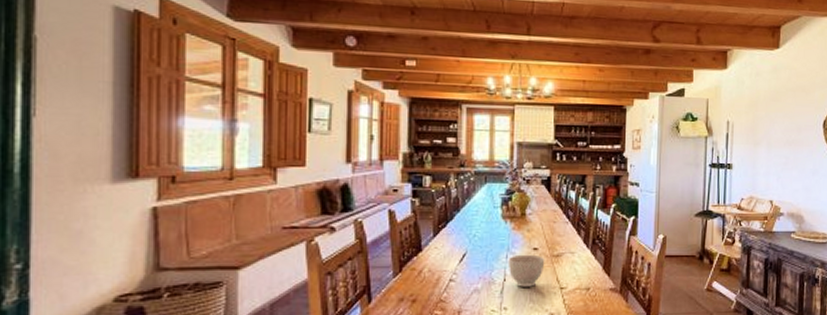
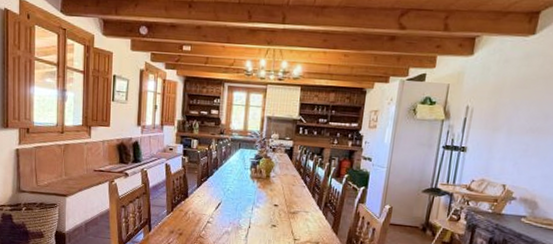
bowl: present [507,254,545,287] -> none [252,208,283,235]

